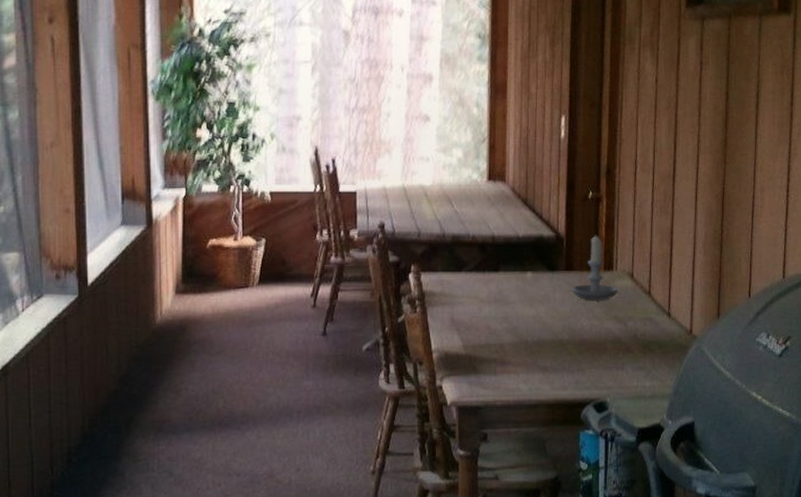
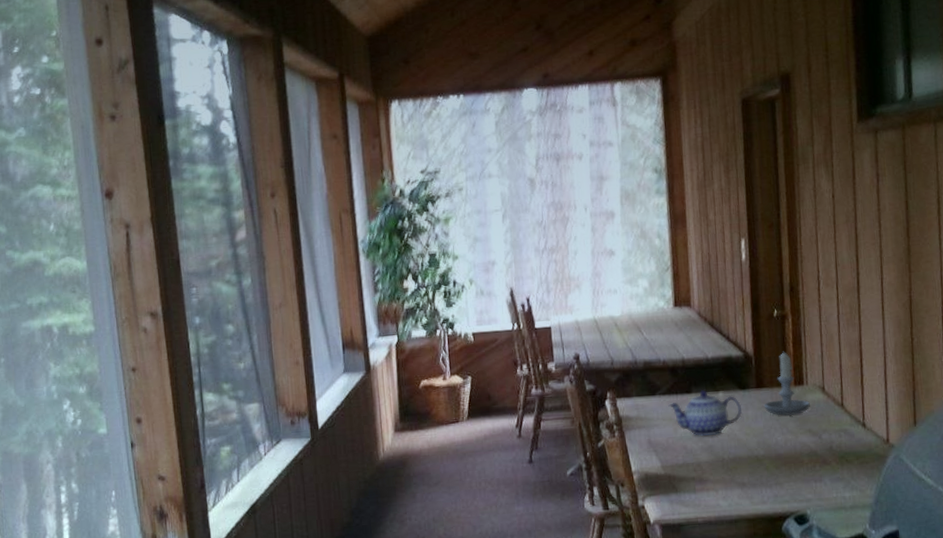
teapot: none [475,269,550,316] -> present [668,390,743,436]

